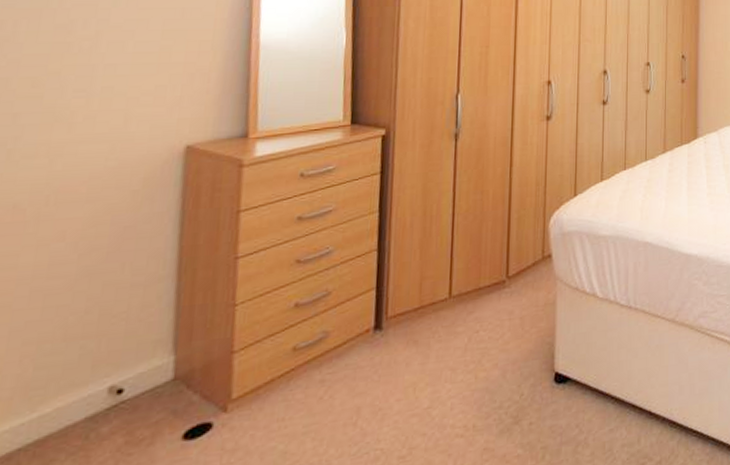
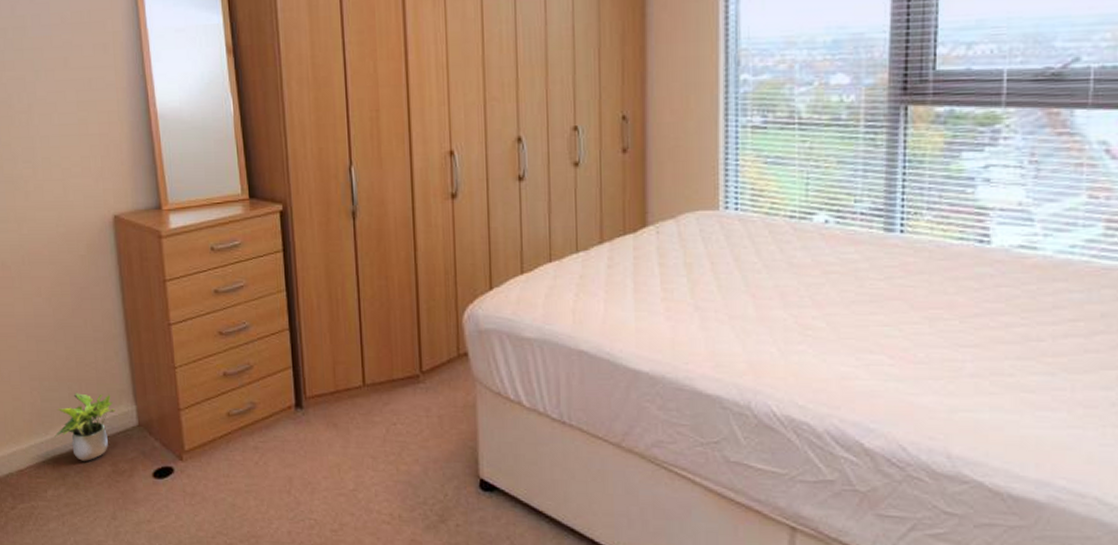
potted plant: none [45,347,145,438] -> present [55,393,115,461]

